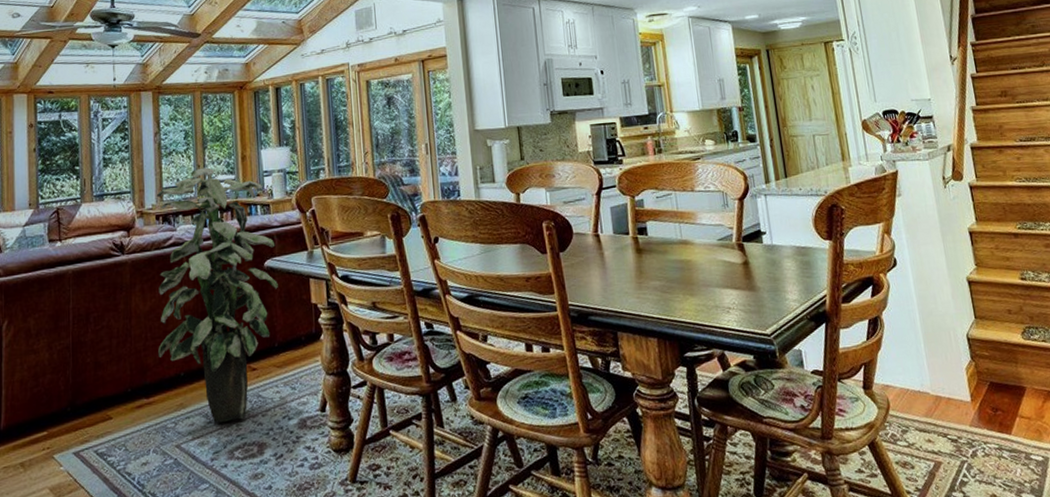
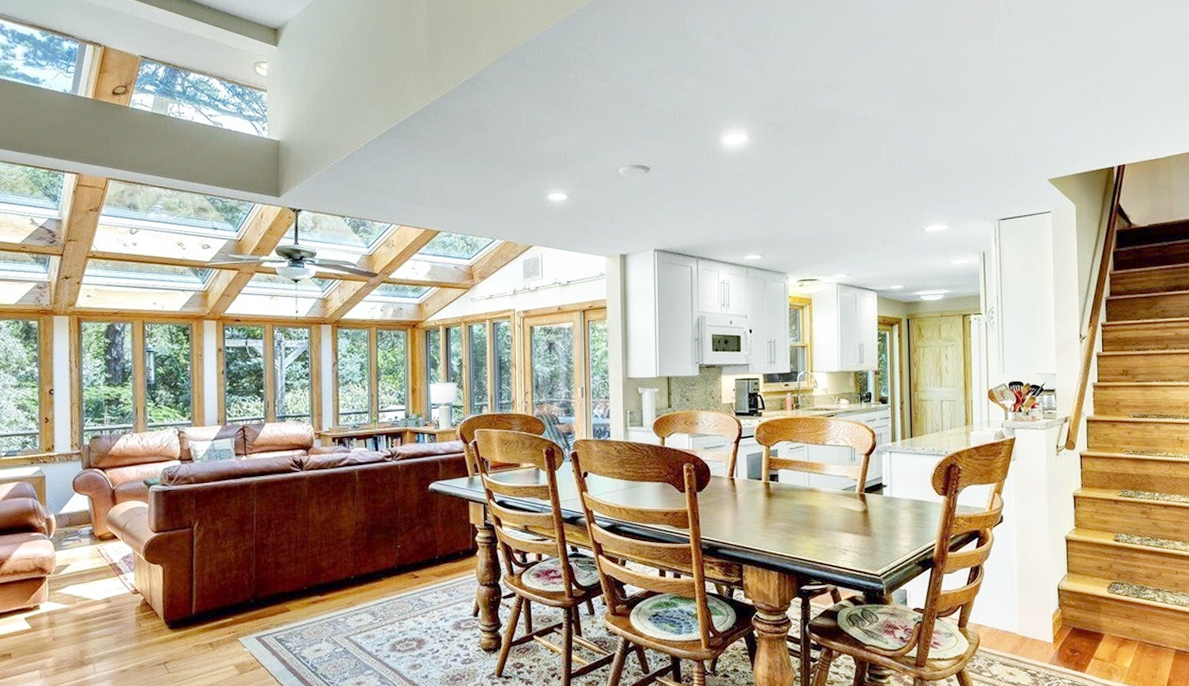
indoor plant: present [156,167,278,423] -> none [332,397,440,620]

